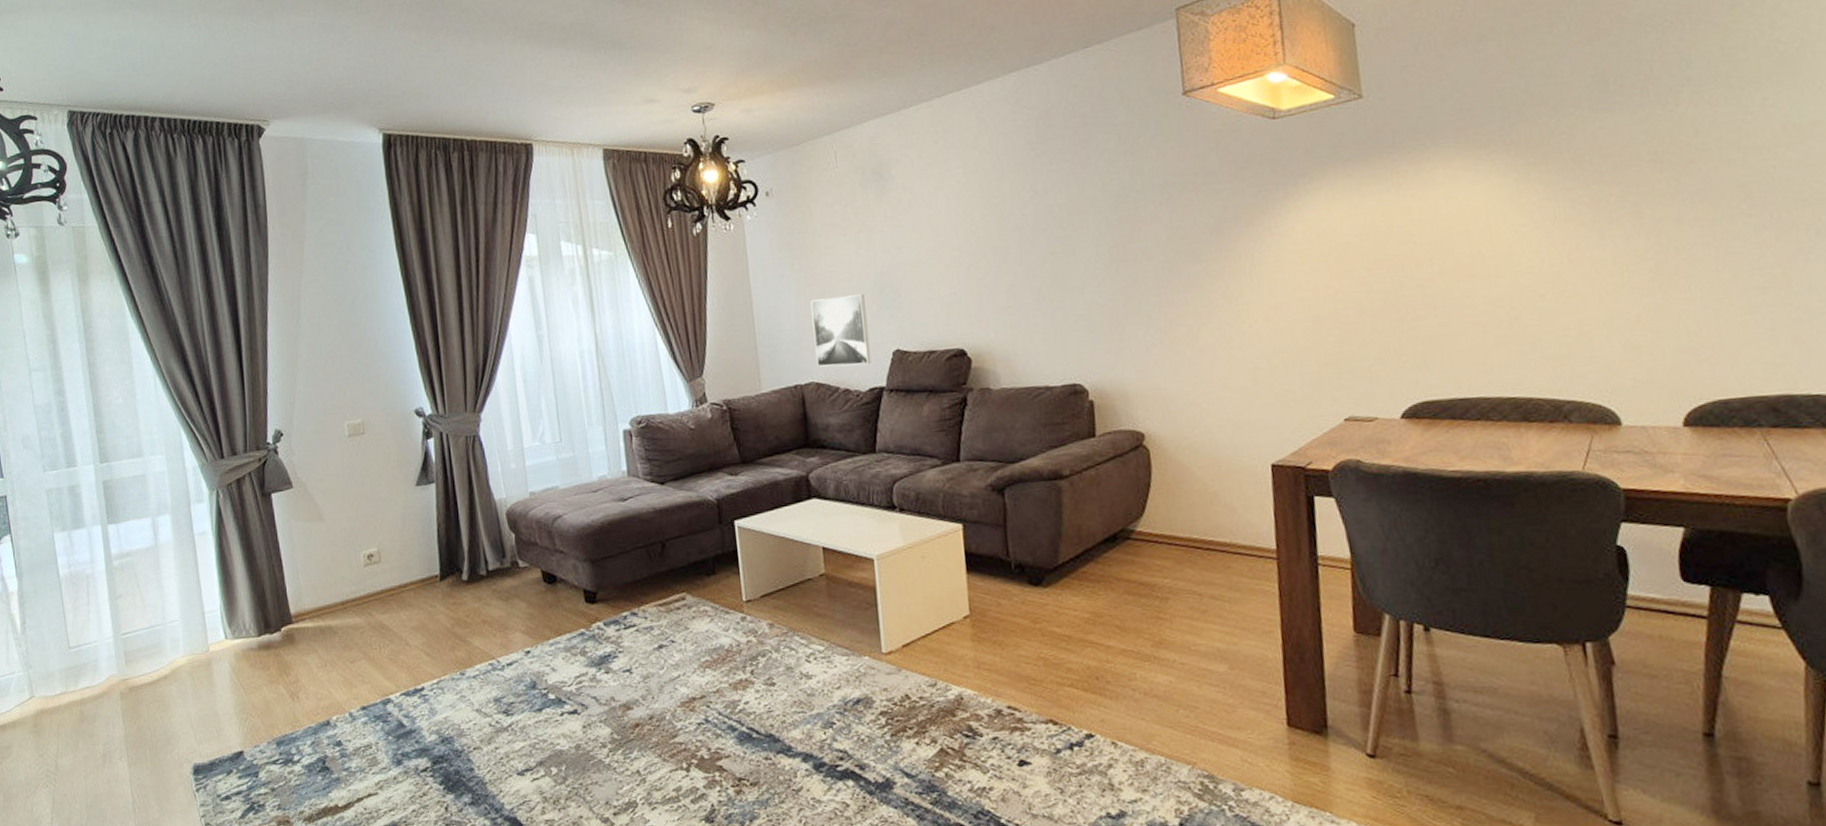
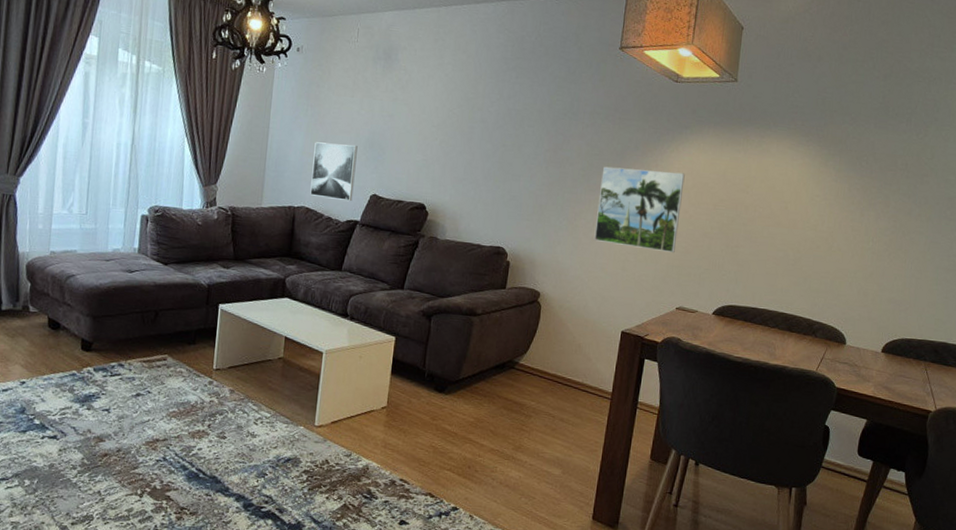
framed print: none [1194,236,1325,352] -> present [594,166,685,253]

